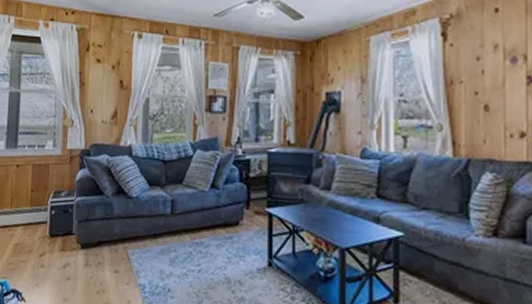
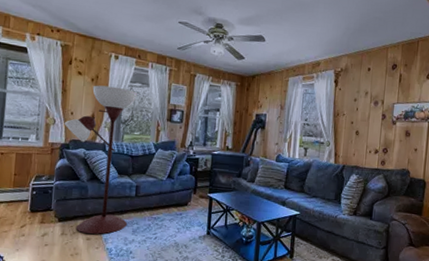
floor lamp: none [83,73,166,265] -> present [64,85,137,234]

